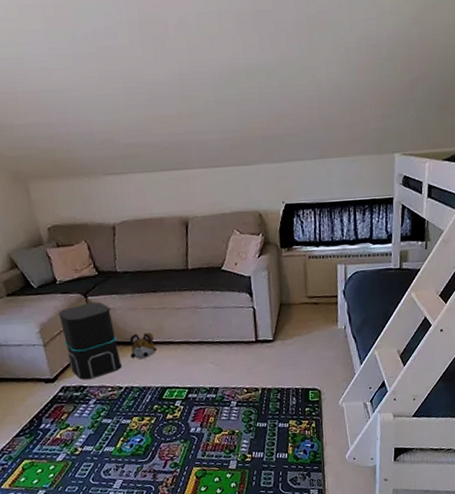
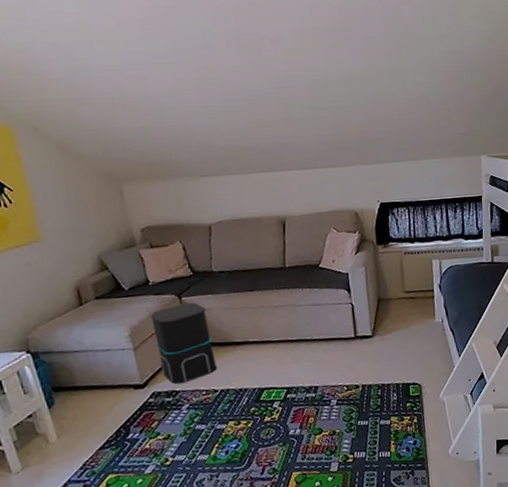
plush toy: present [129,332,158,359] -> none [225,332,255,360]

